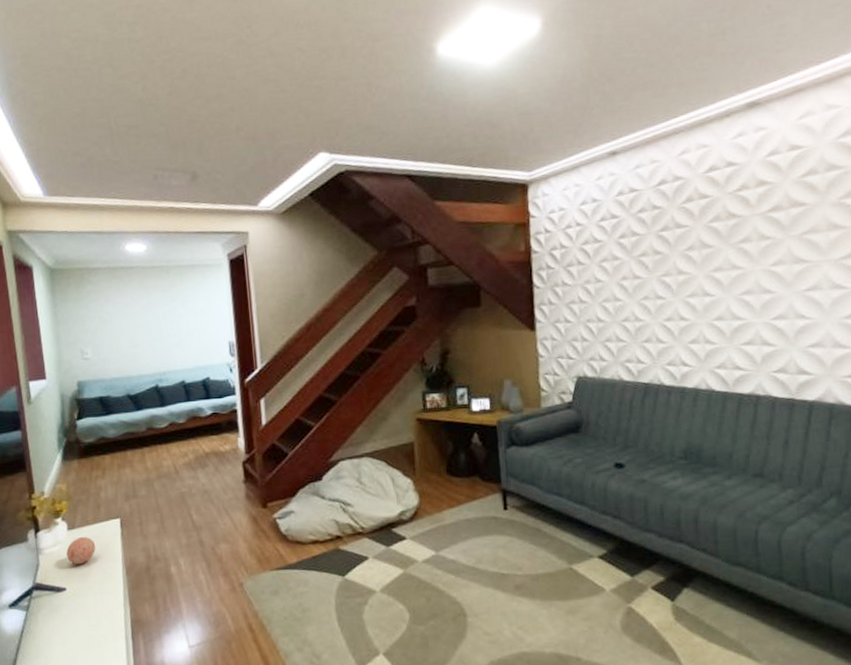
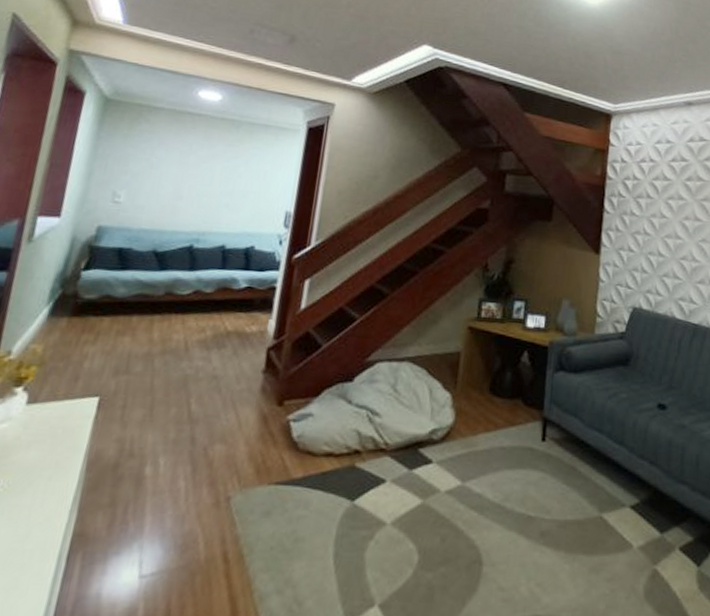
decorative ball: present [66,536,96,565] -> none [13,414,58,451]

